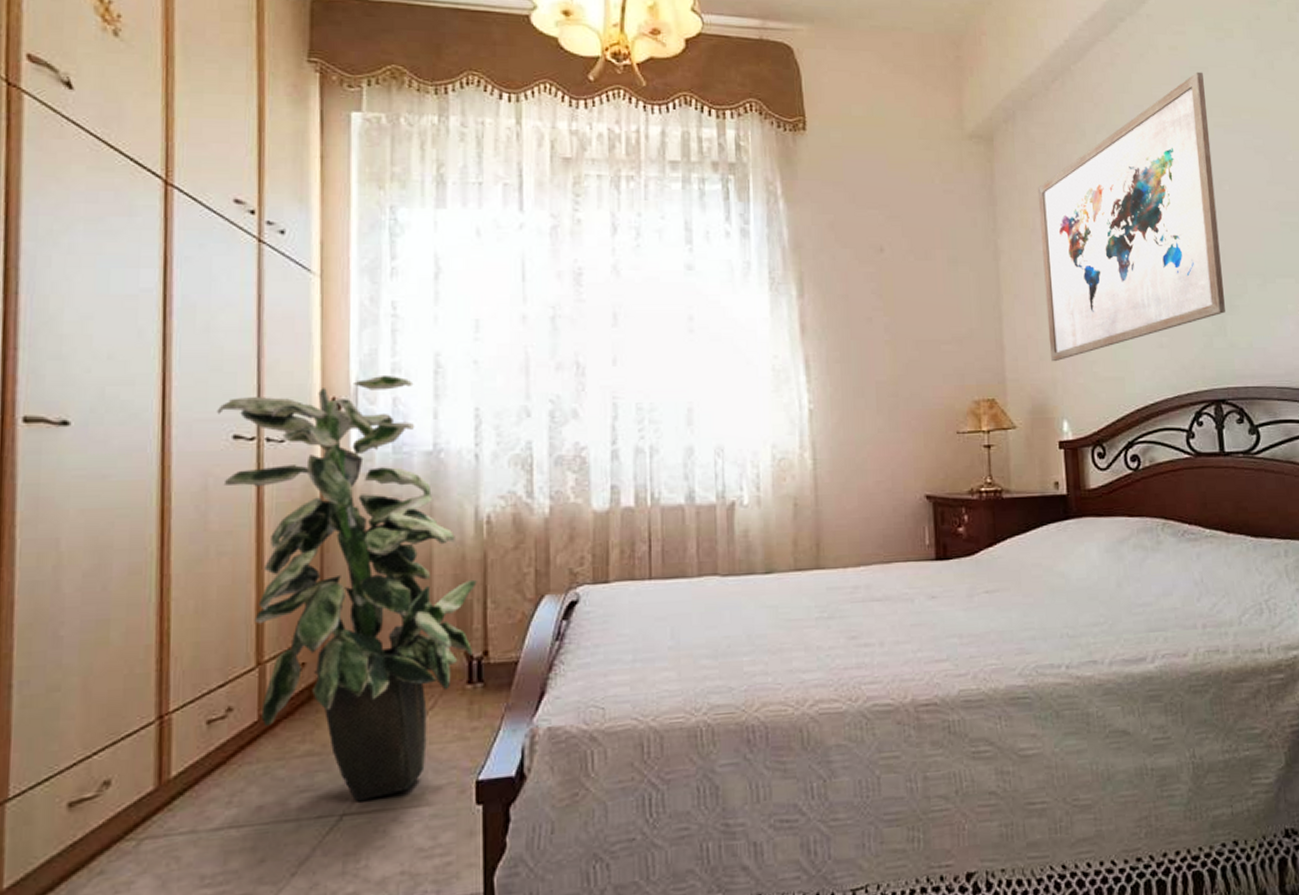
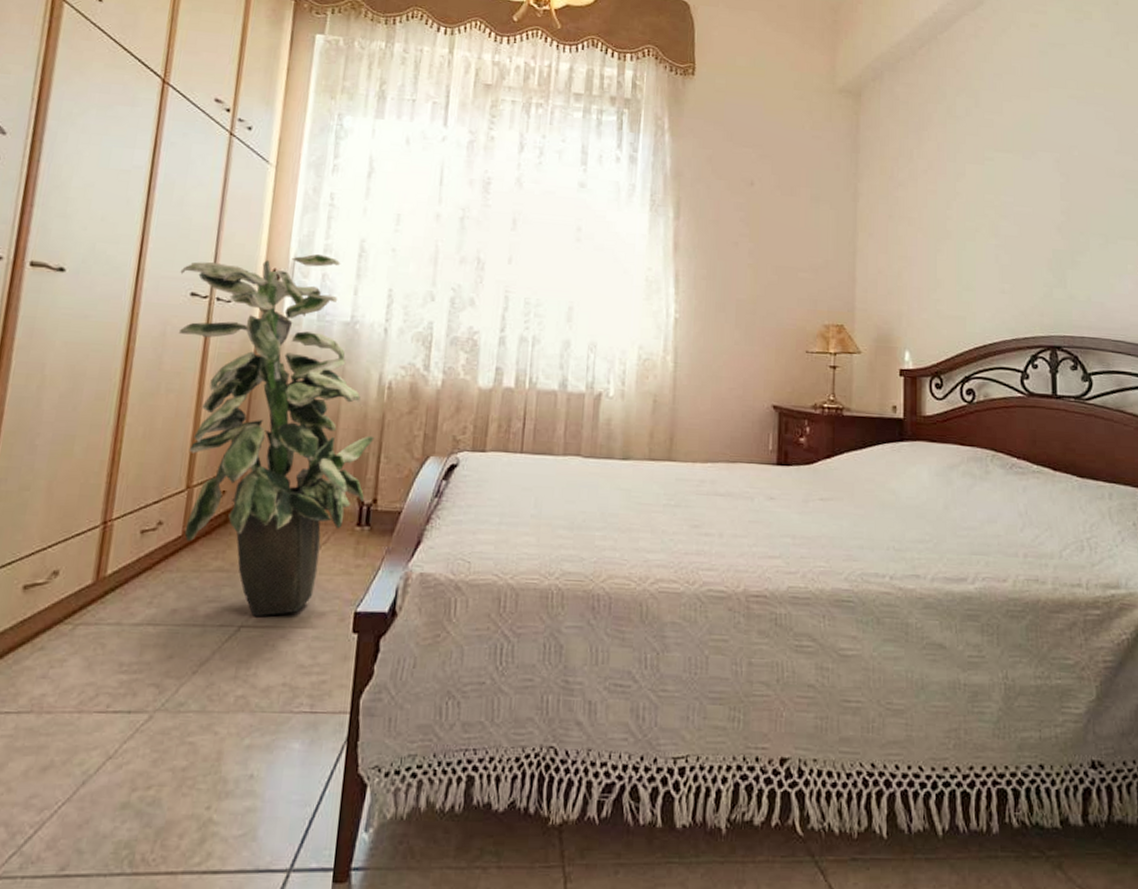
wall art: present [1037,71,1225,362] -> none [897,47,1067,297]

